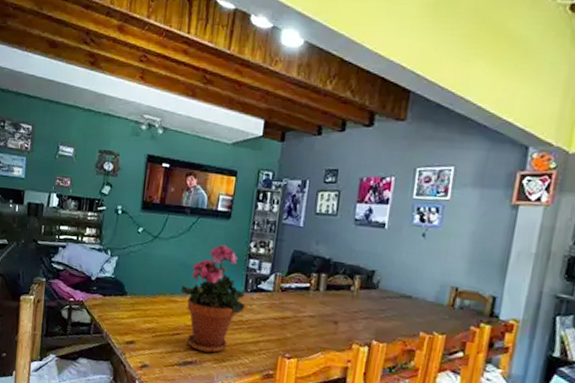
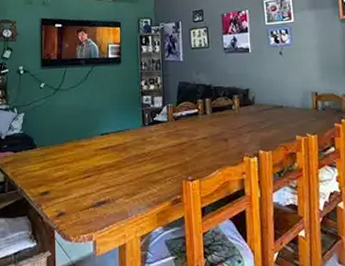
potted plant: present [180,244,245,354] -> none [86,86,145,189]

